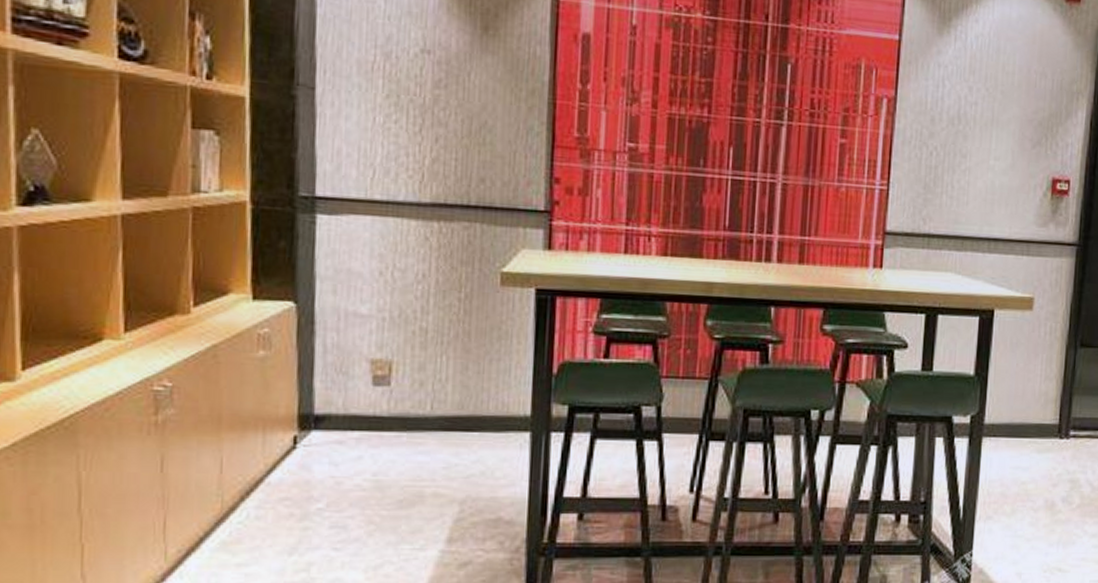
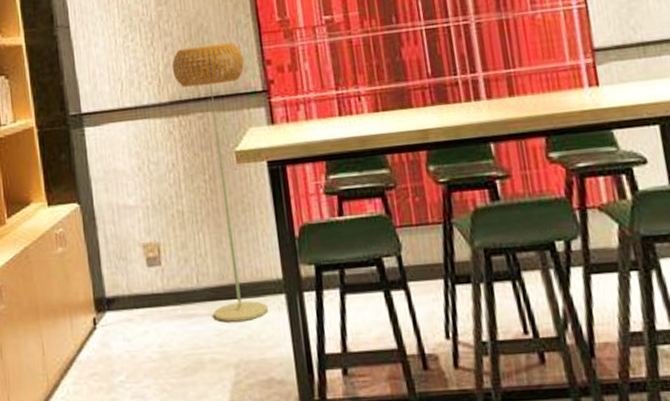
floor lamp: none [440,145,529,456] -> present [172,42,269,322]

